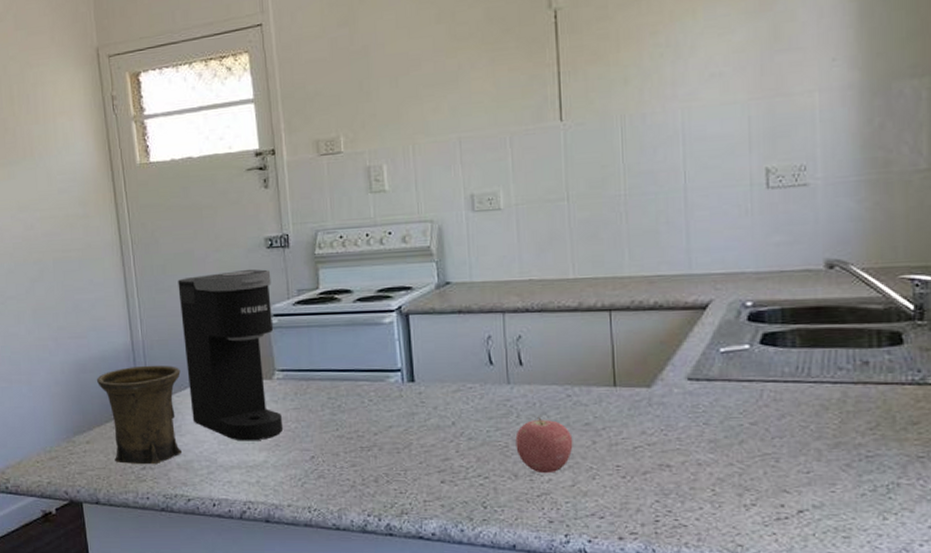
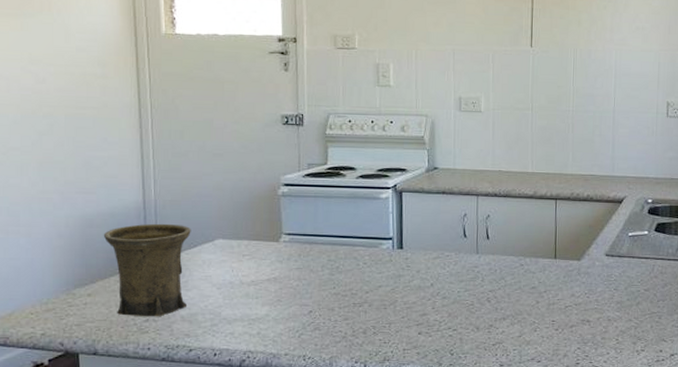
coffee maker: present [178,269,284,441] -> none [195,141,286,297]
apple: present [515,416,573,474] -> none [479,280,522,327]

